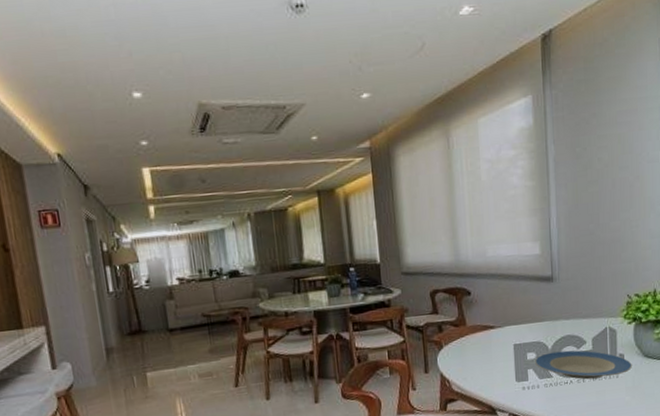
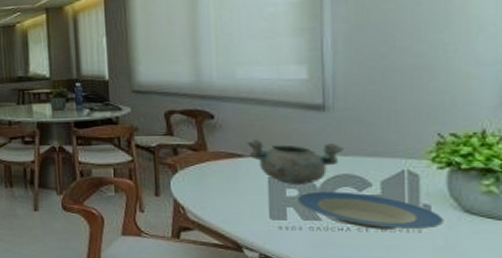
decorative bowl: none [496,309,566,349] -> present [246,139,343,184]

